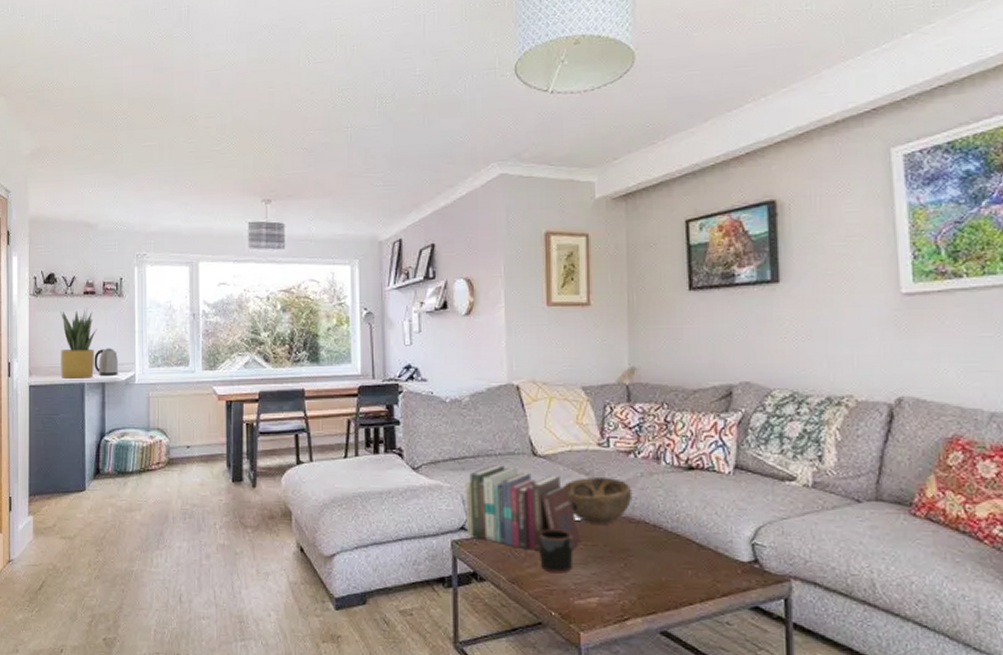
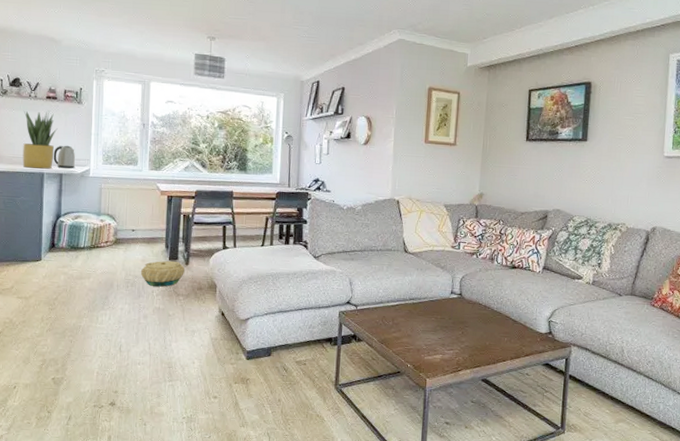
basket: none [200,483,253,517] -> present [141,261,186,287]
books: present [465,465,581,551] -> none [351,257,434,321]
mug: present [539,529,573,574] -> none [403,305,427,338]
decorative bowl: present [564,476,633,524] -> none [425,270,473,304]

